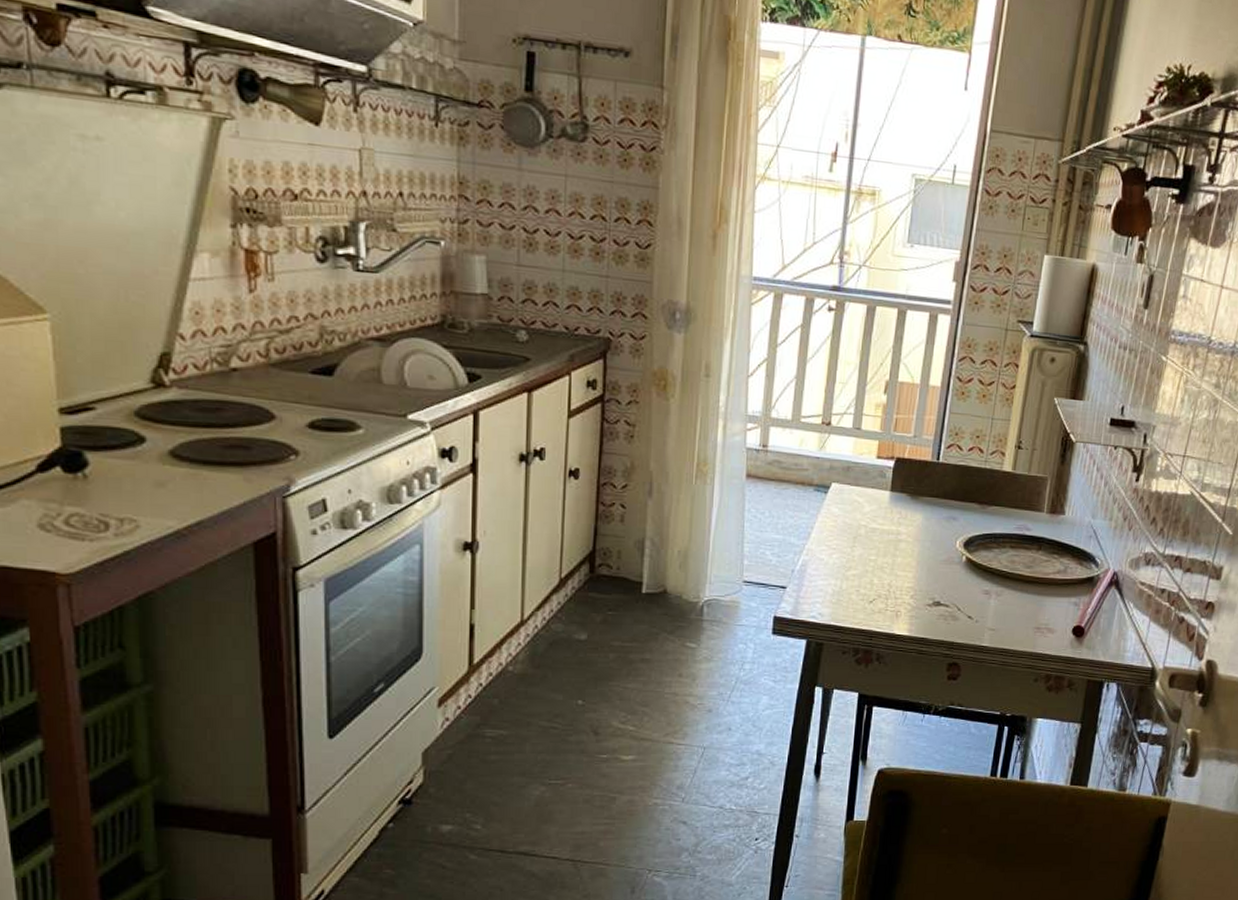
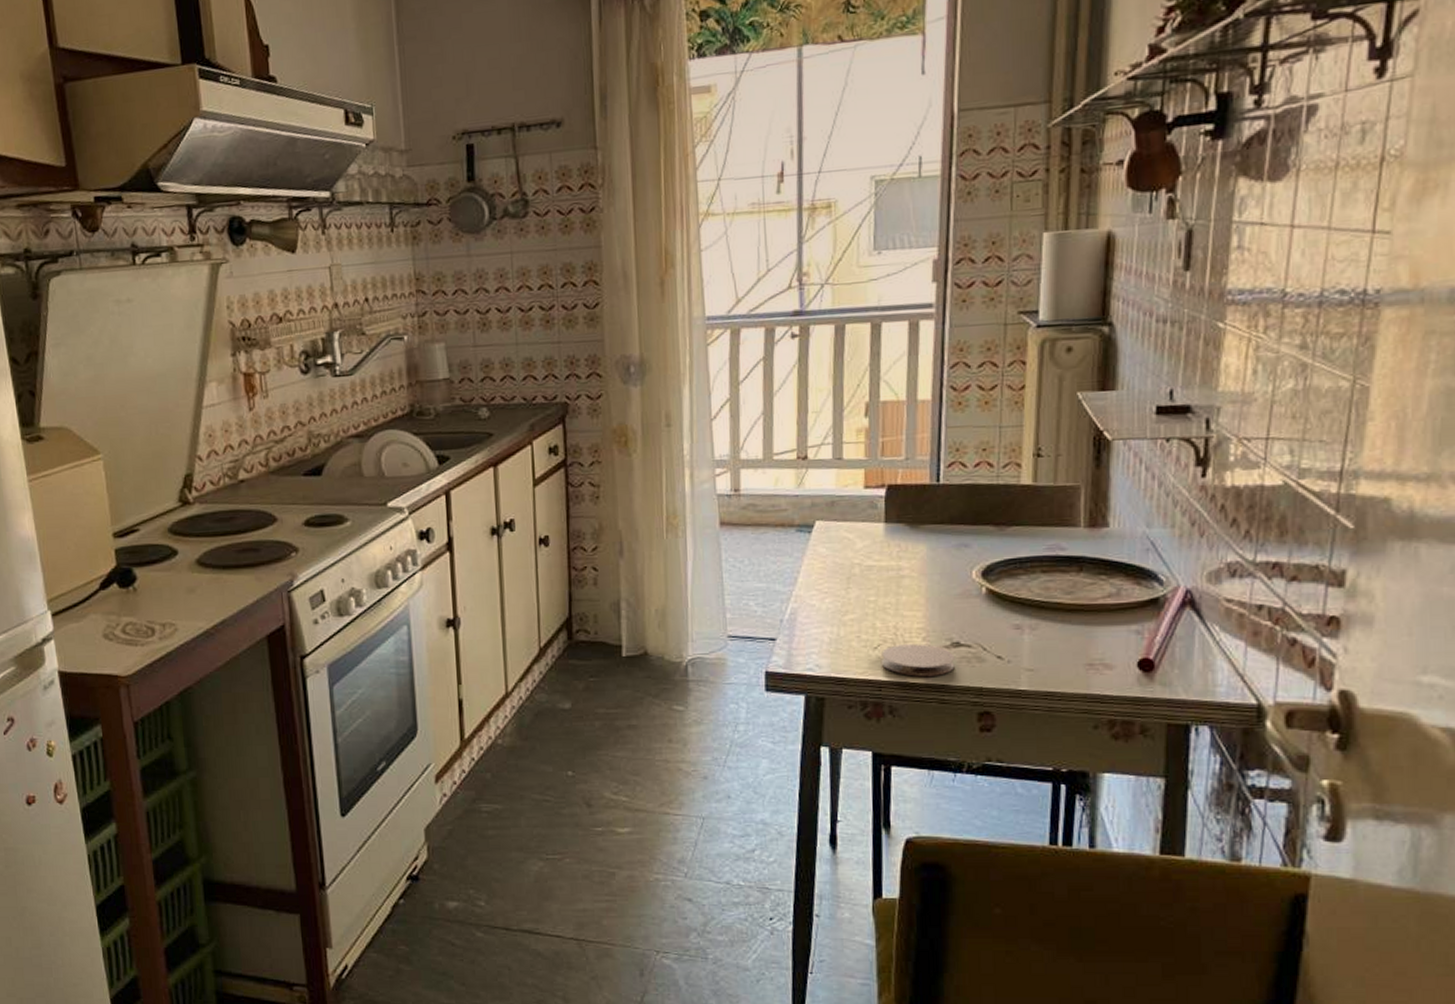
coaster: none [874,600,935,630] -> present [880,644,955,677]

